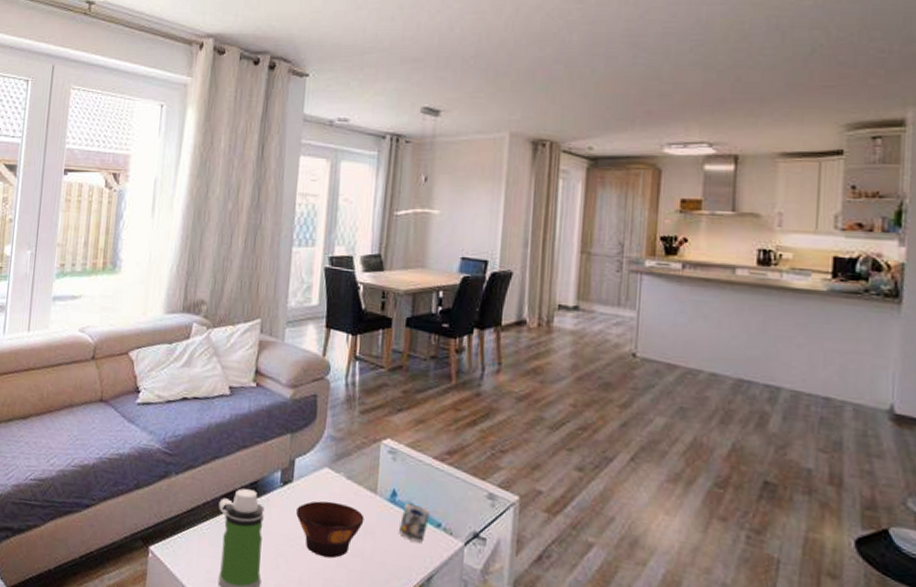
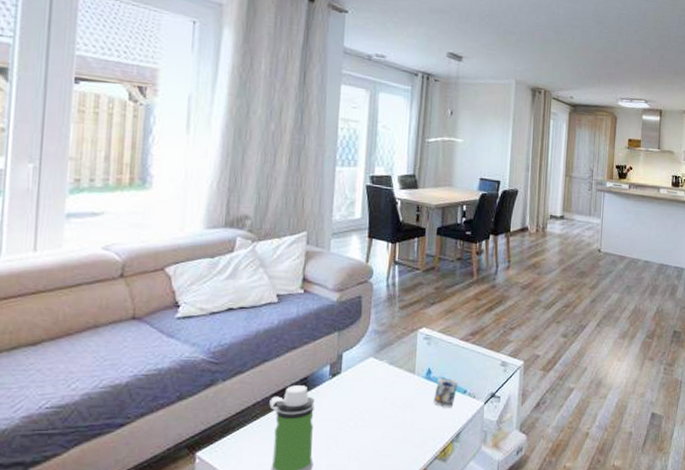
bowl: present [296,501,364,559] -> none [345,385,405,433]

